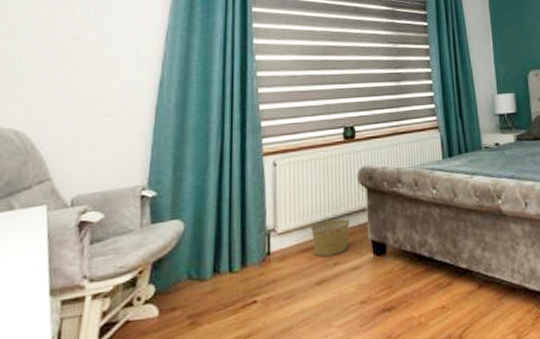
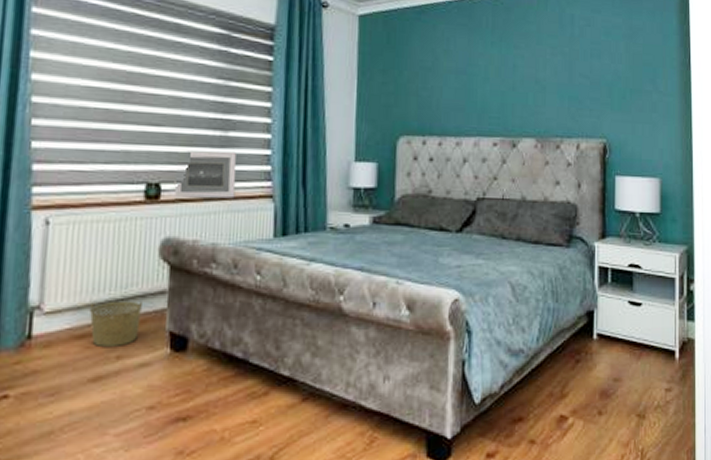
picture frame: none [364,96,410,137] -> present [173,151,237,199]

